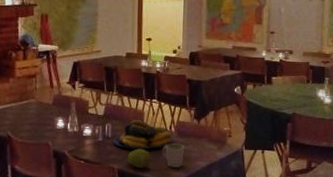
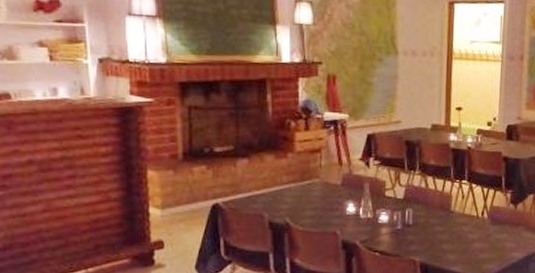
fruit bowl: present [113,120,172,150] -> none [415,204,485,239]
fruit: present [127,148,151,168] -> none [431,238,459,261]
mug: present [162,143,185,168] -> none [472,232,499,260]

